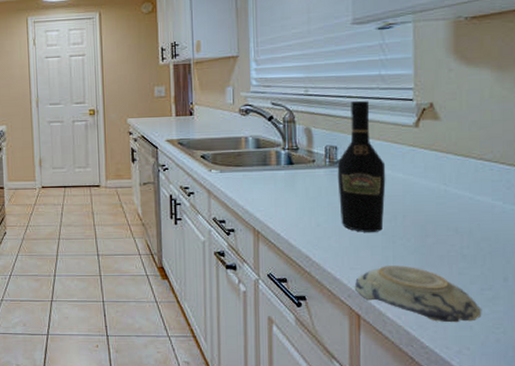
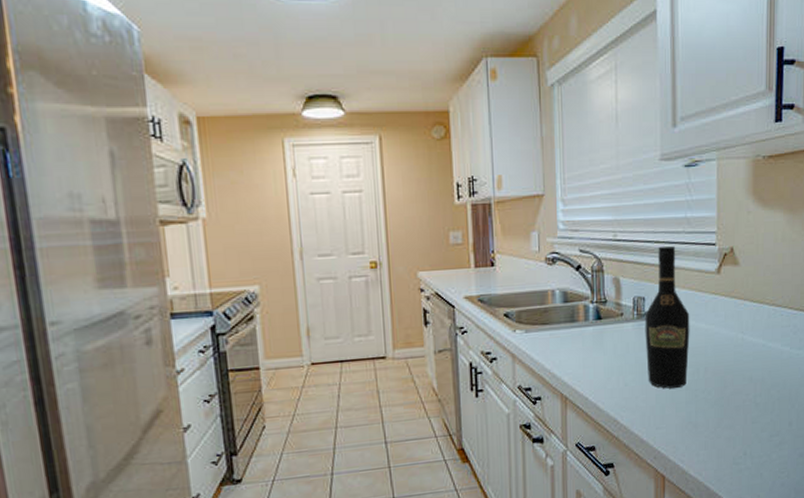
decorative bowl: present [354,265,481,323] -> none [660,420,770,474]

